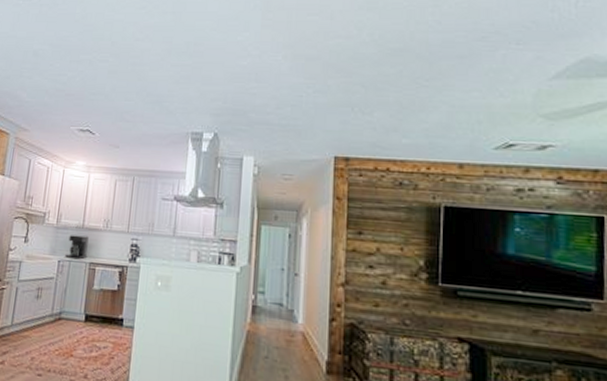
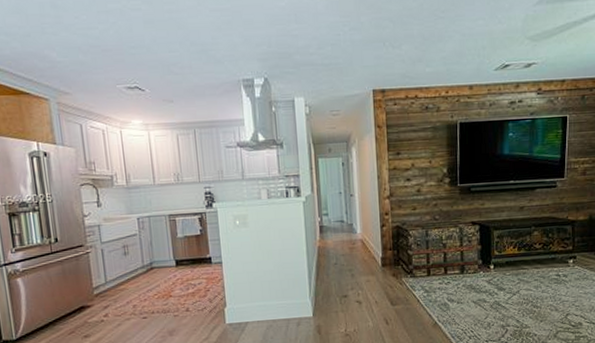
coffee maker: present [64,235,89,260] -> none [142,191,166,215]

